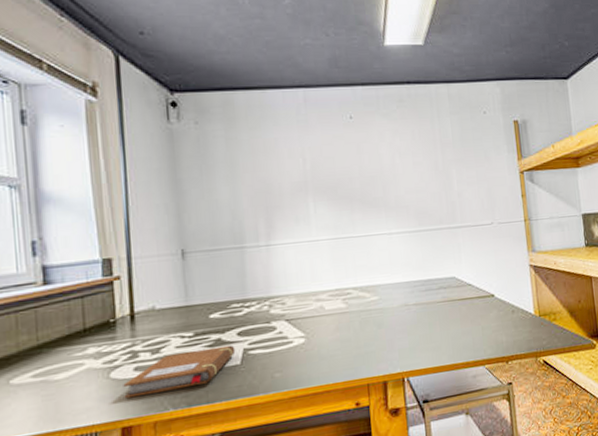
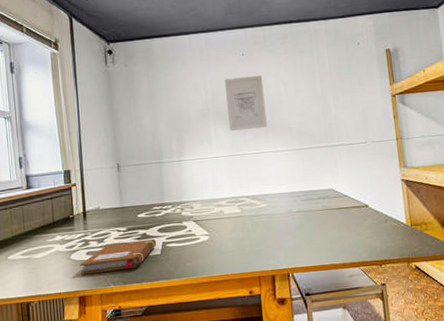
wall art: none [328,143,380,209] -> present [224,75,267,131]

